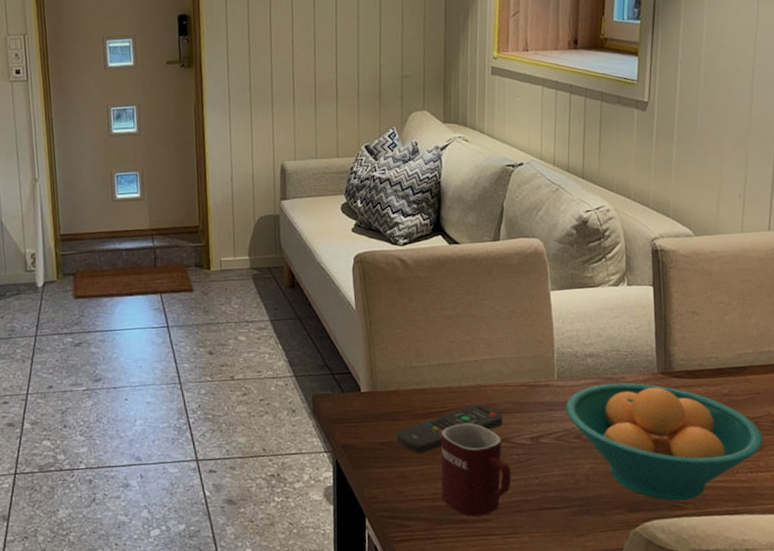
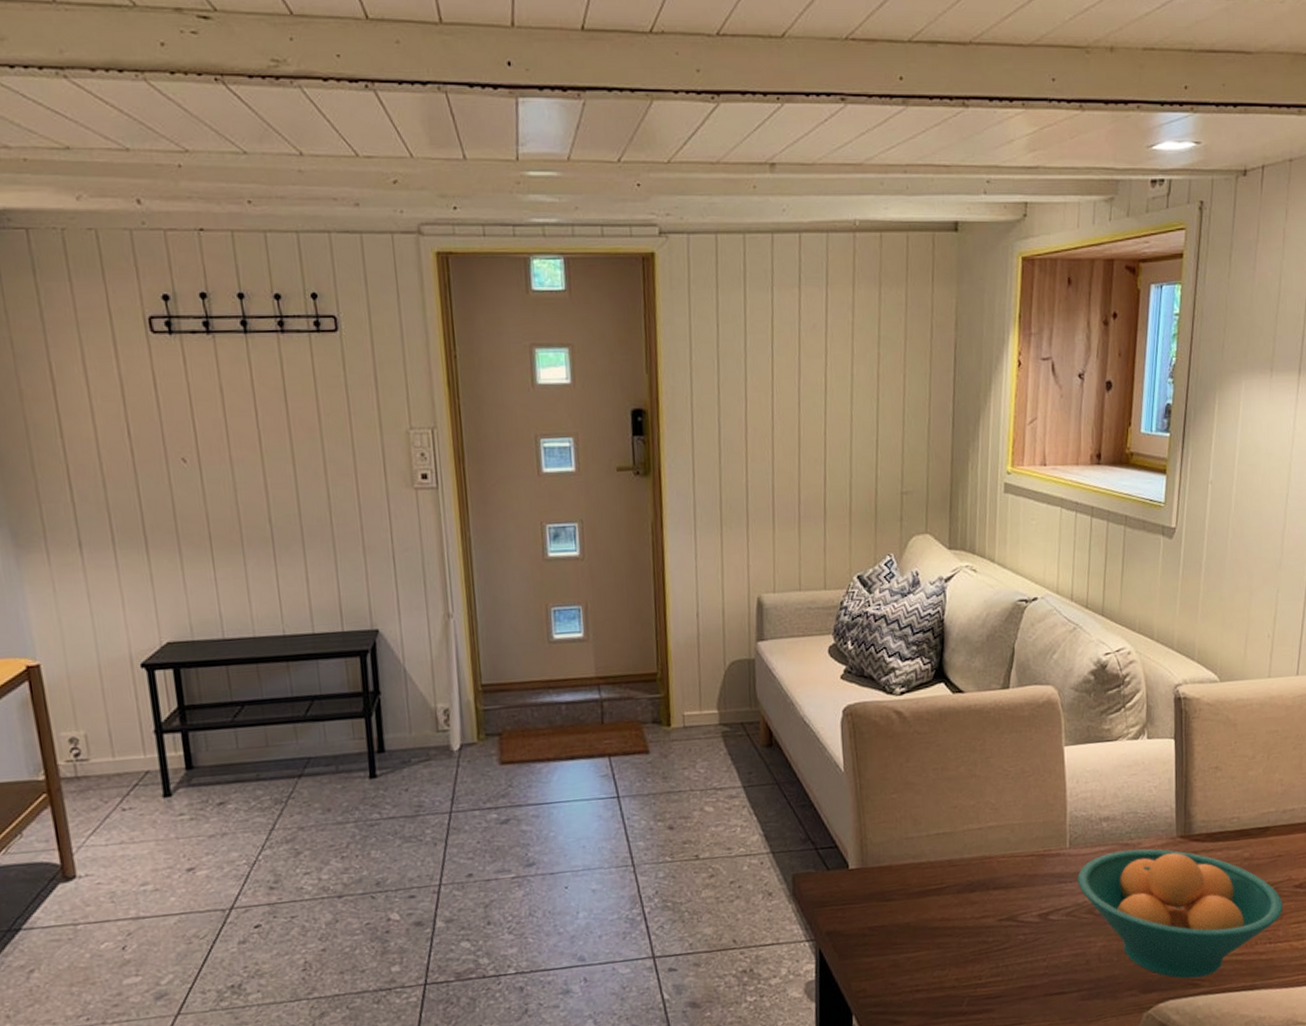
remote control: present [396,405,503,454] -> none [889,879,1009,938]
mug: present [441,423,511,517] -> none [938,900,1017,1008]

